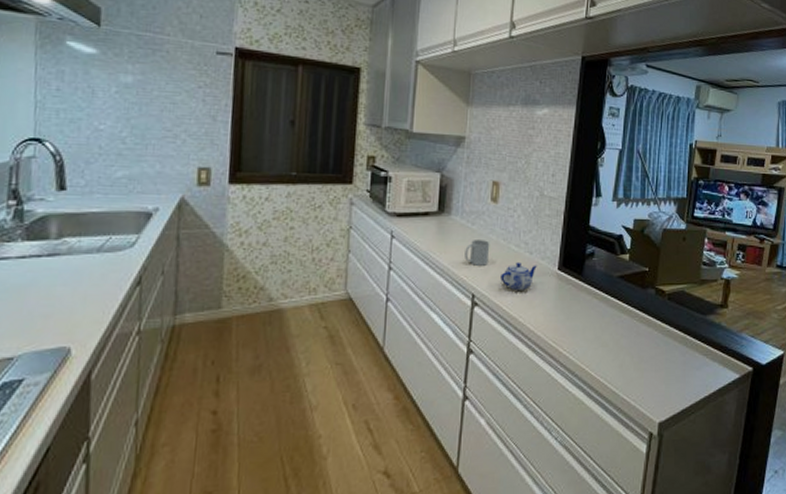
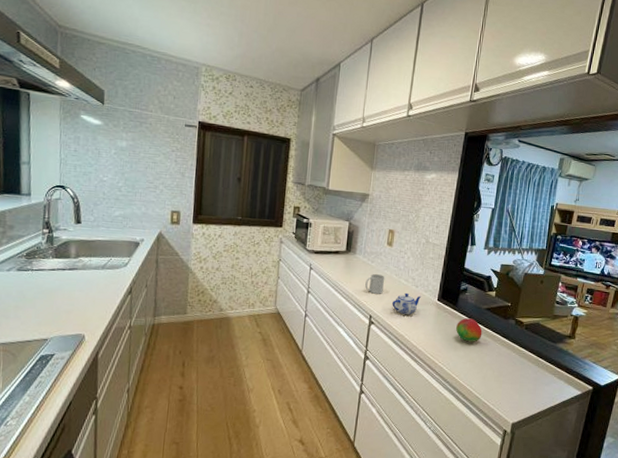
fruit: none [583,290,616,321] -> present [456,318,482,342]

